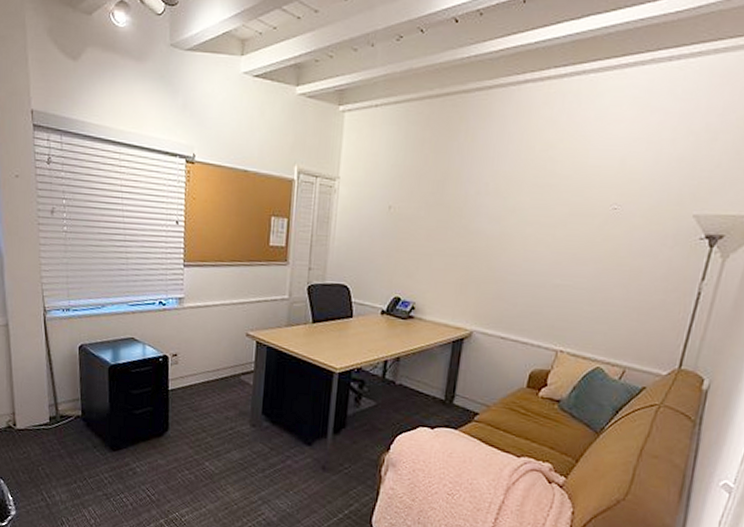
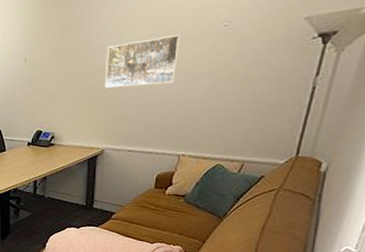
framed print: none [479,208,569,264] -> present [104,35,181,88]

